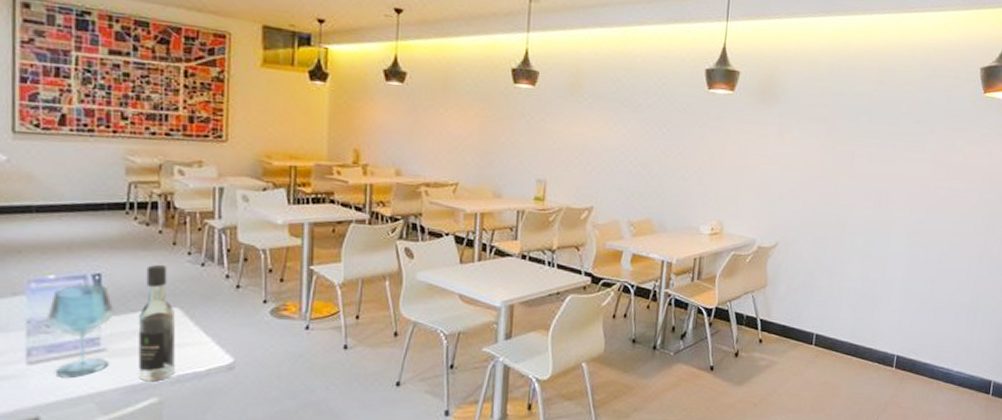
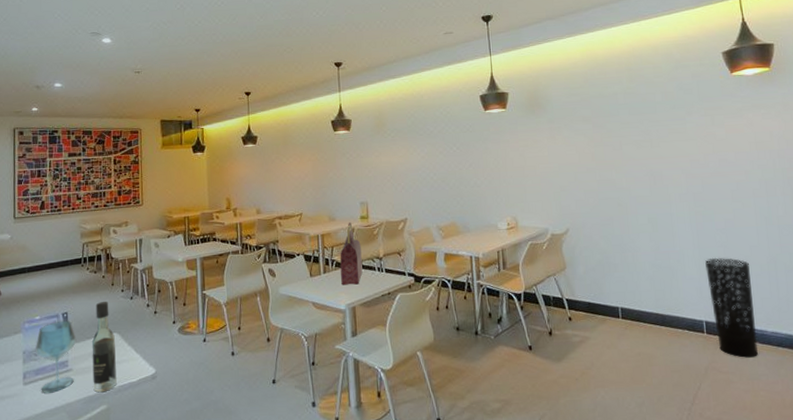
handbag: none [500,202,531,279] -> present [340,222,363,285]
umbrella stand: none [903,291,952,395] -> present [705,257,758,358]

